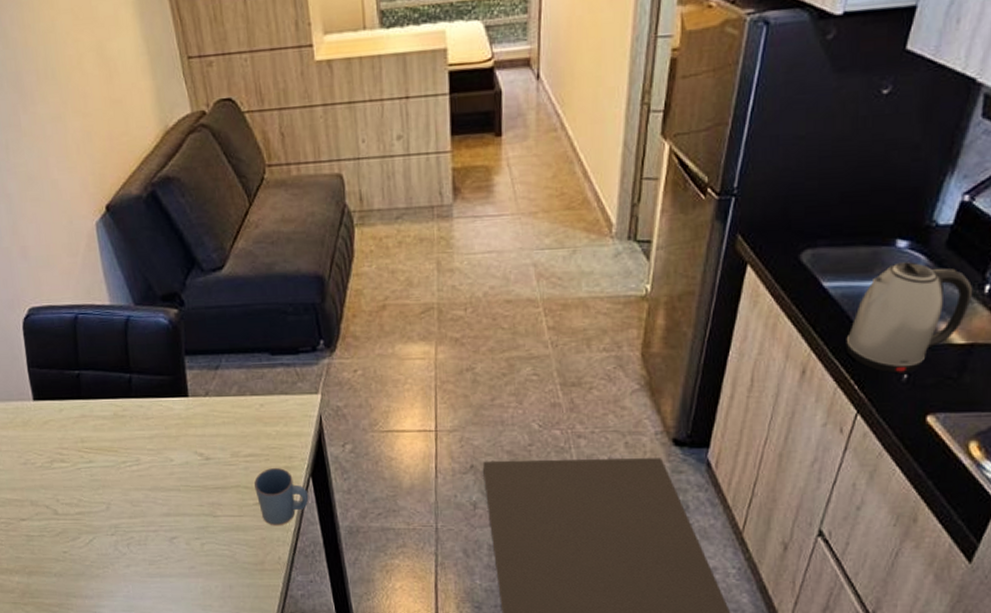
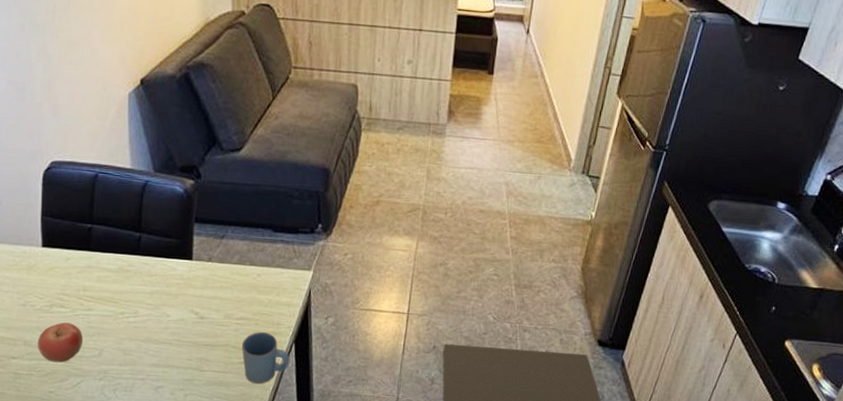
fruit: none [43,478,89,521] -> present [37,322,84,363]
kettle: present [844,261,973,374] -> none [733,219,827,306]

